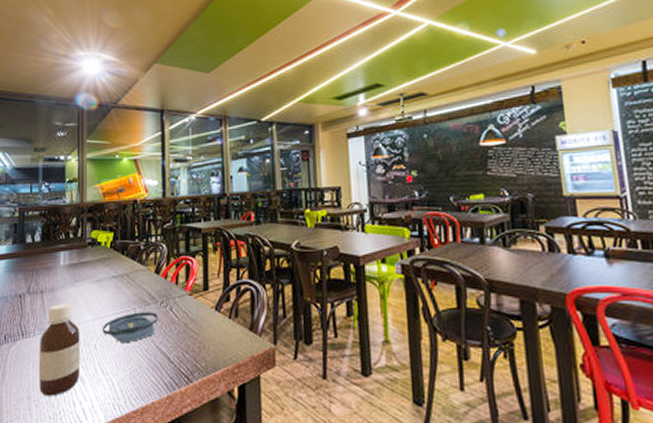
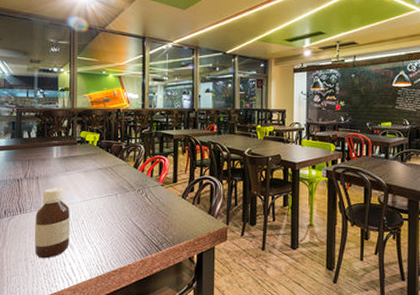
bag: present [103,312,158,343] -> none [89,197,136,220]

